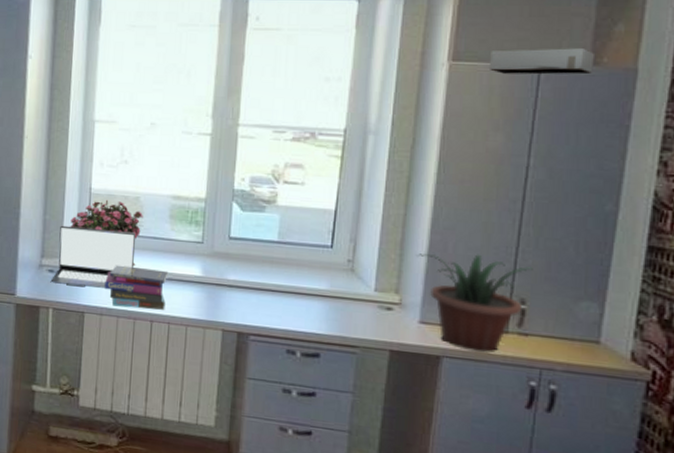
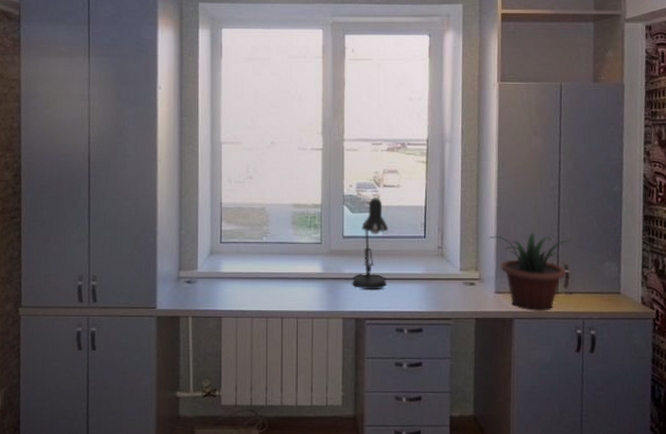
laptop: present [50,225,135,288] -> none [188,239,263,293]
potted flower: present [70,199,143,265] -> none [204,212,269,269]
books: present [104,265,169,311] -> none [238,270,294,308]
desk lamp: none [237,195,287,303] -> present [353,198,389,291]
storage box: present [488,47,596,75] -> none [526,69,596,90]

